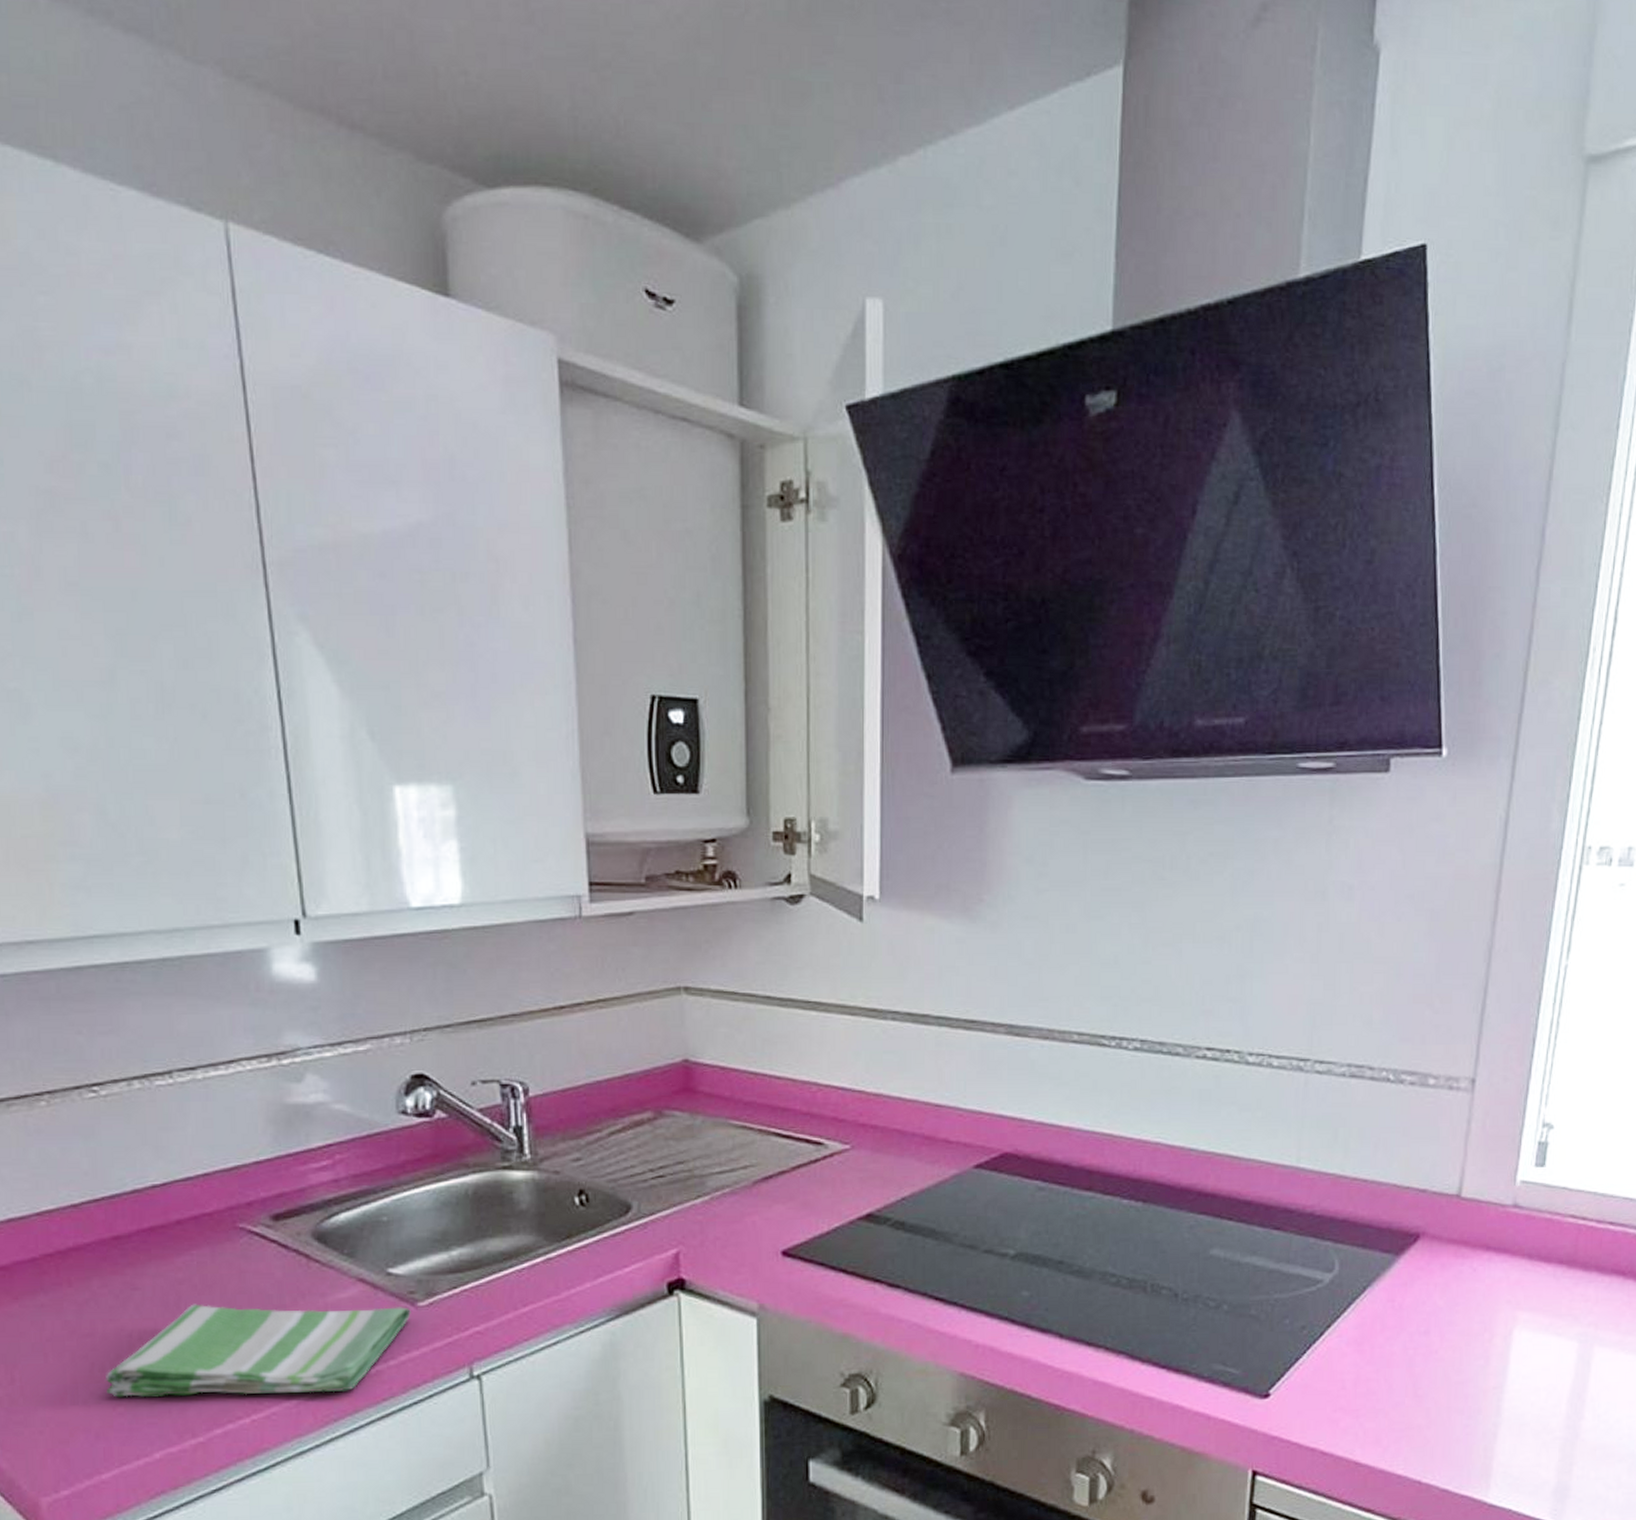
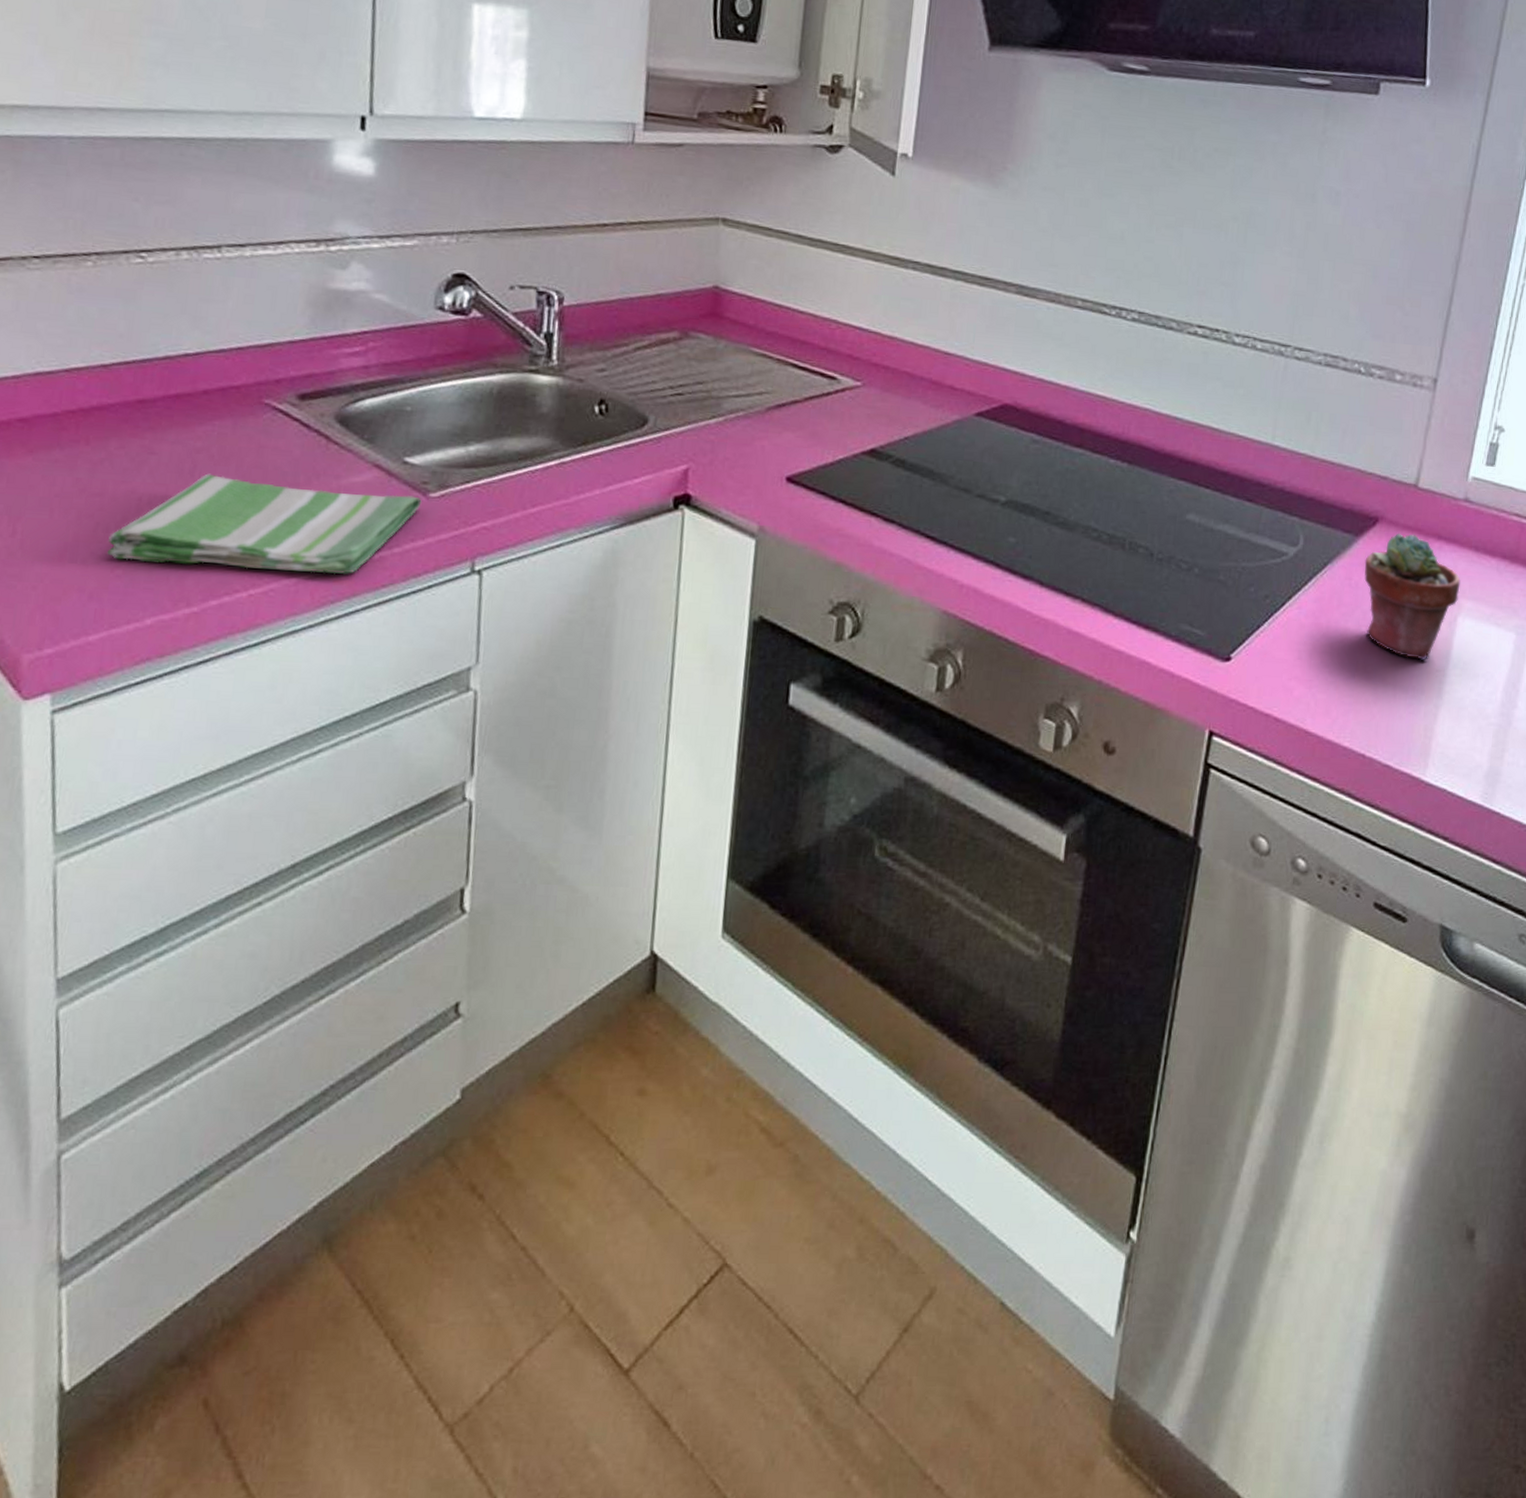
potted succulent: none [1407,1247,1514,1378] -> present [1364,533,1461,660]

